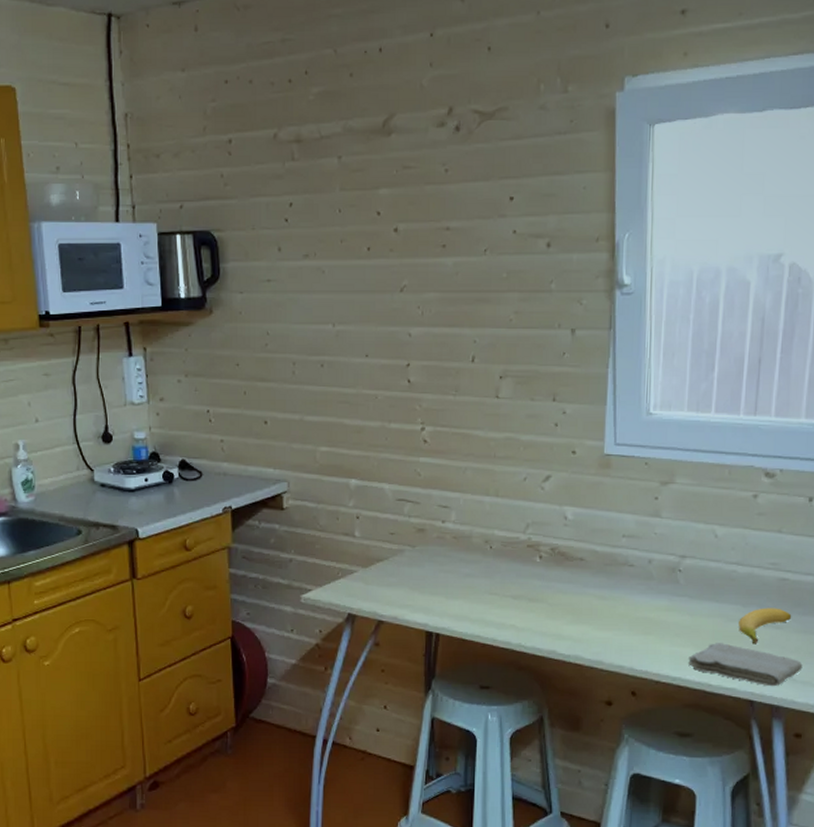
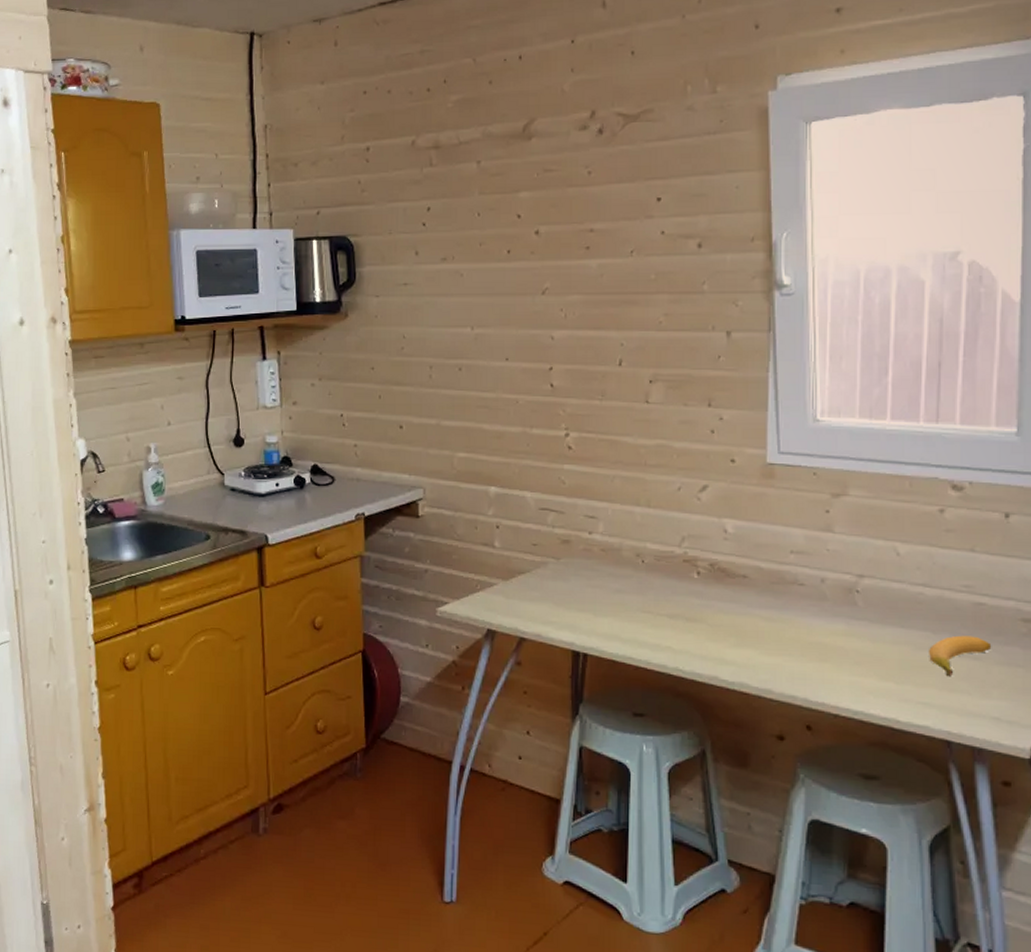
washcloth: present [687,643,803,687] -> none [870,673,1008,726]

